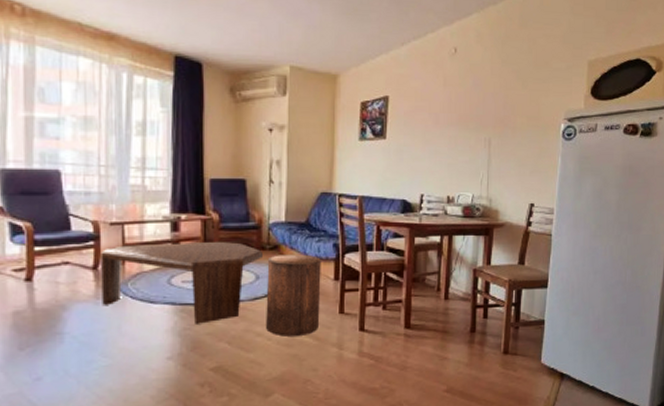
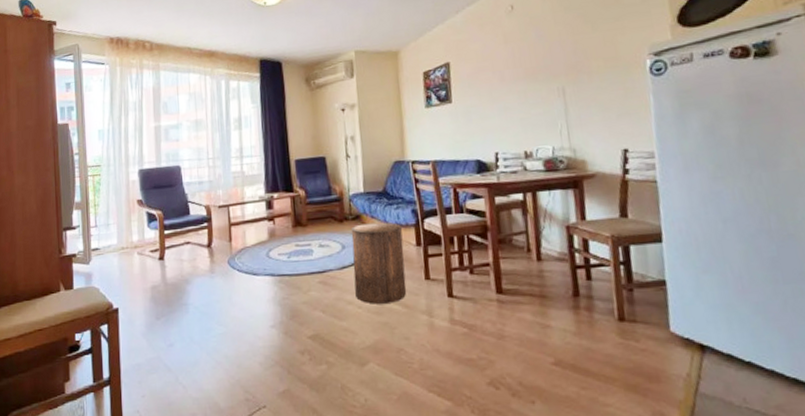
coffee table: present [101,241,264,324] -> none [213,215,347,294]

